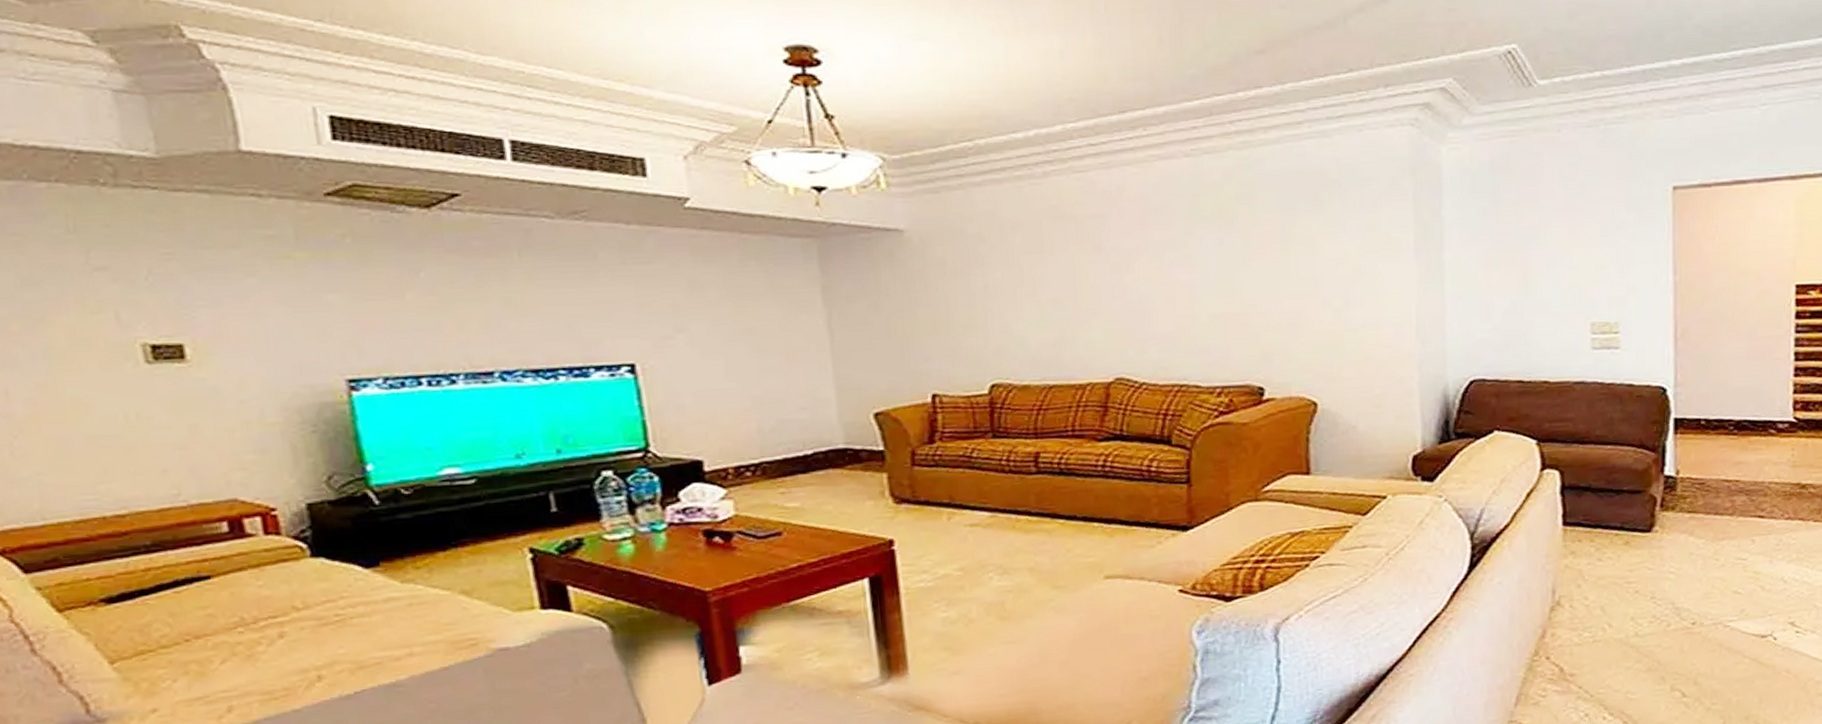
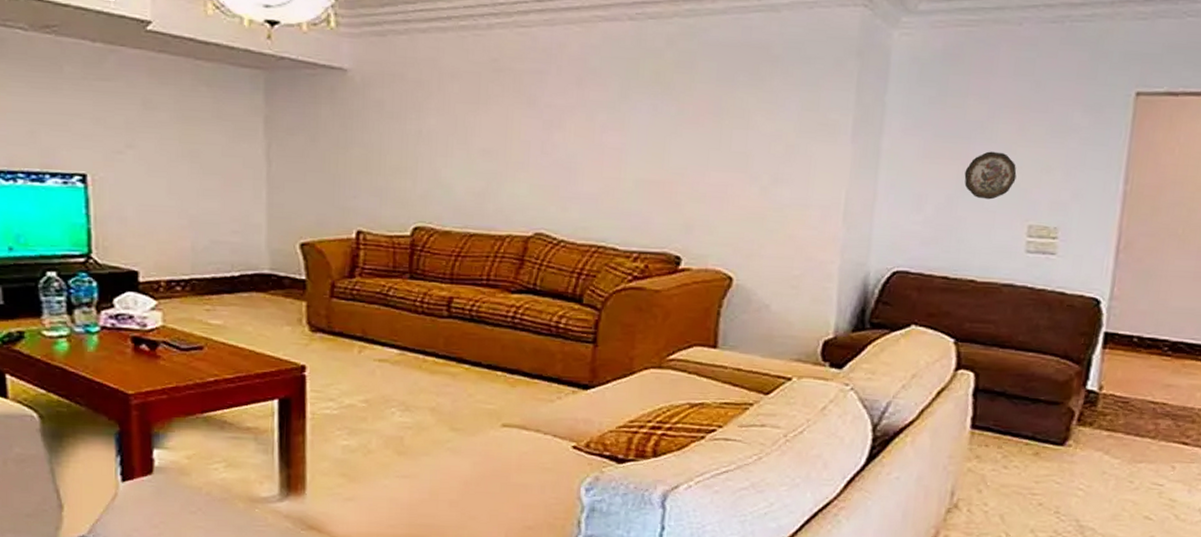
decorative plate: none [1525,255,1574,302] -> present [964,151,1017,200]

